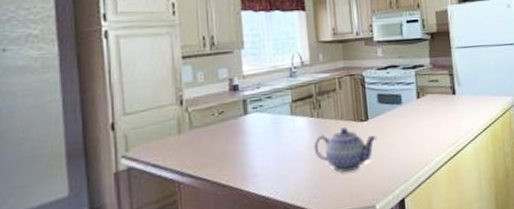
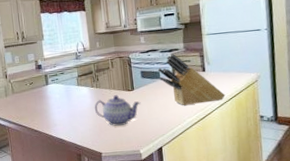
knife block: none [398,72,479,141] -> present [157,54,225,106]

